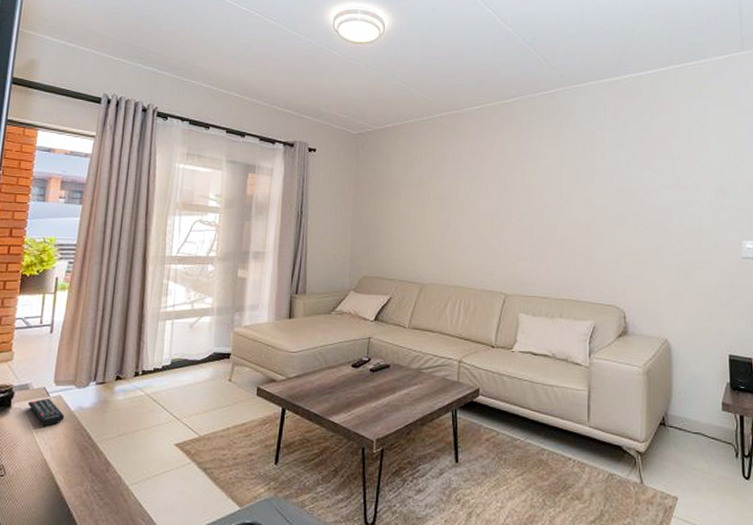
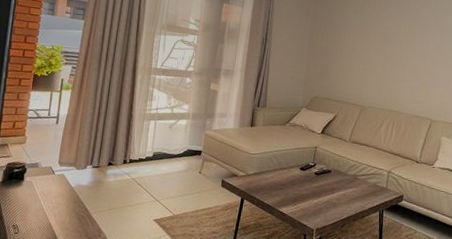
remote control: present [27,398,65,426] -> none [37,175,67,198]

